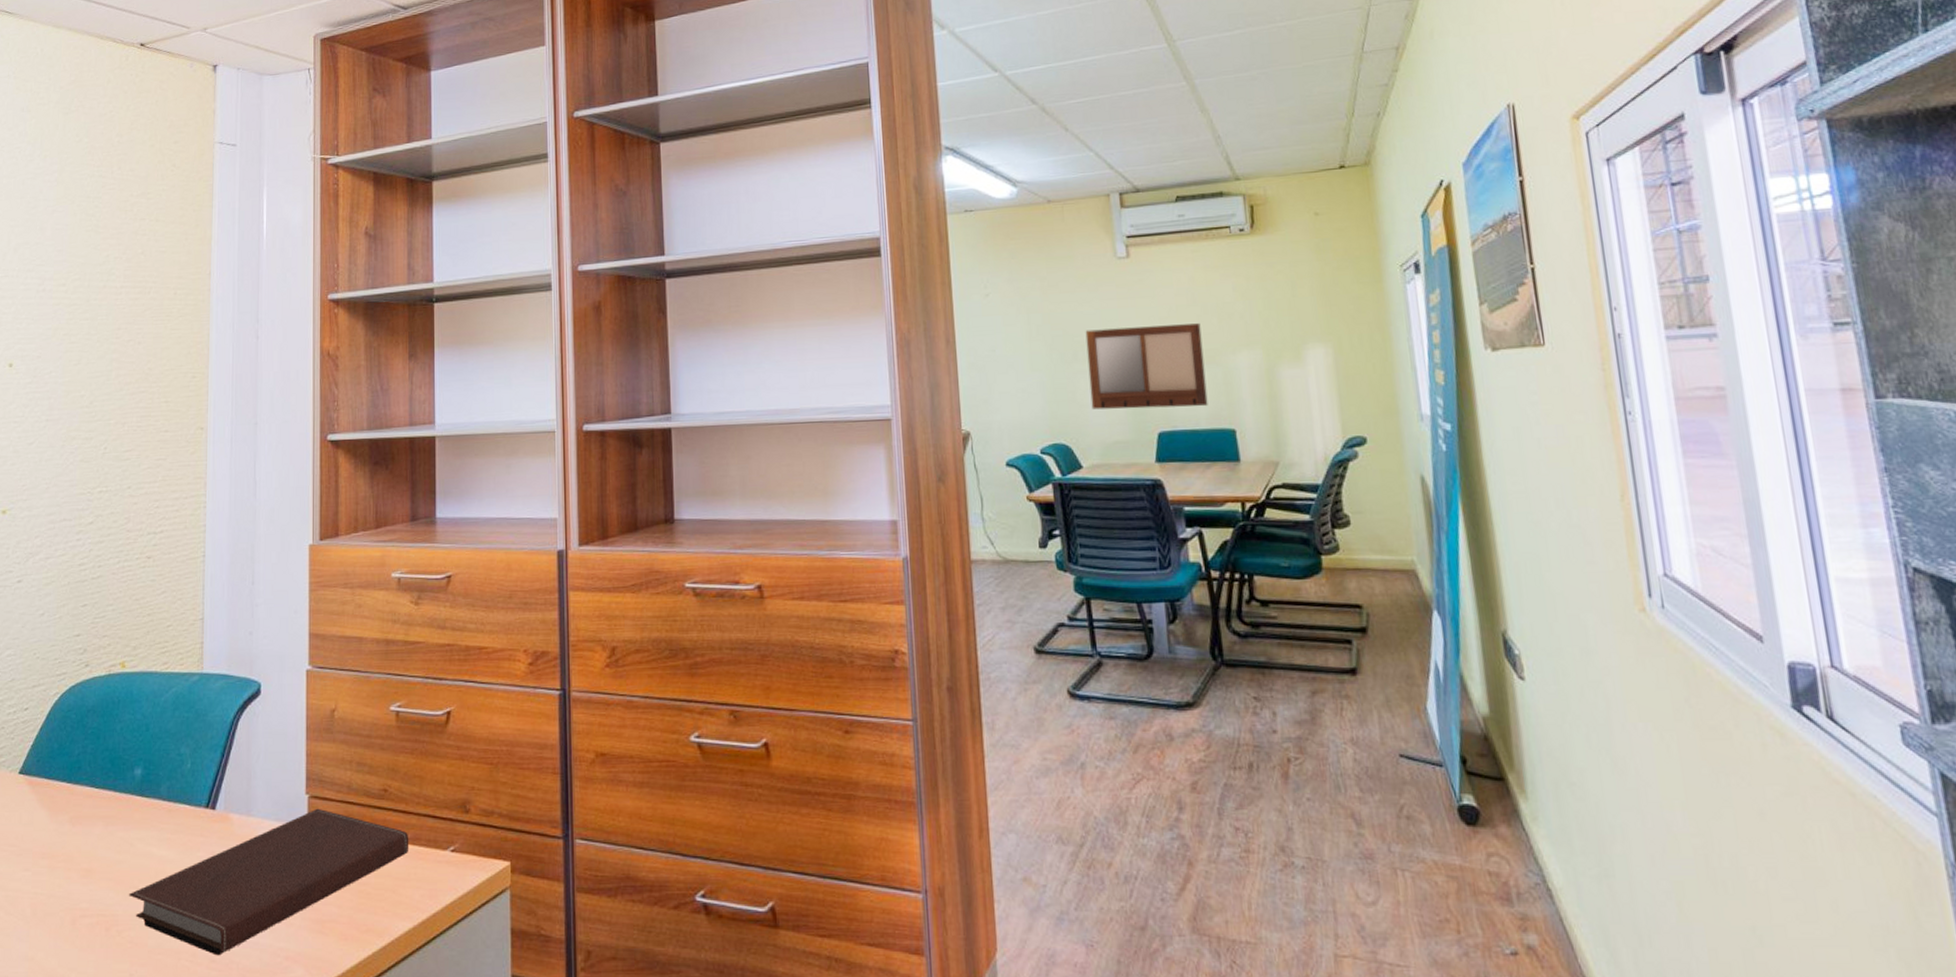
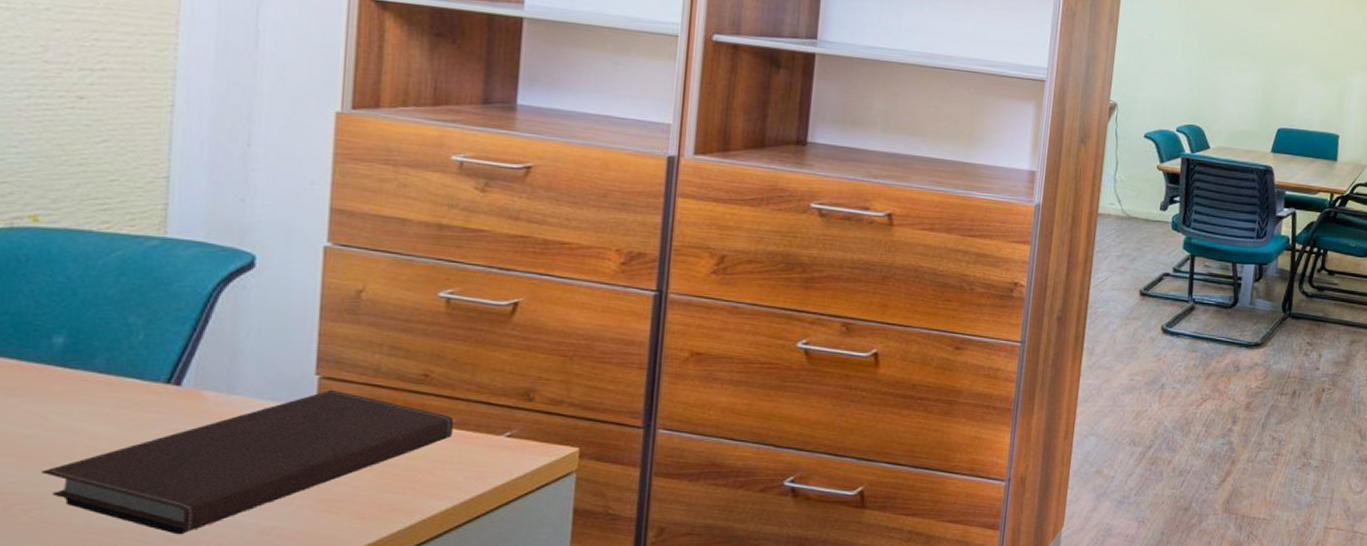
writing board: present [1085,323,1208,410] -> none [1227,32,1330,113]

